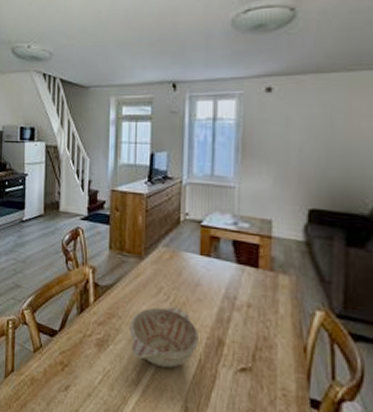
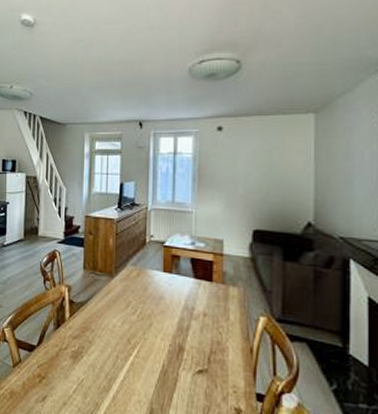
decorative bowl: present [130,307,200,368] -> none [102,319,163,374]

